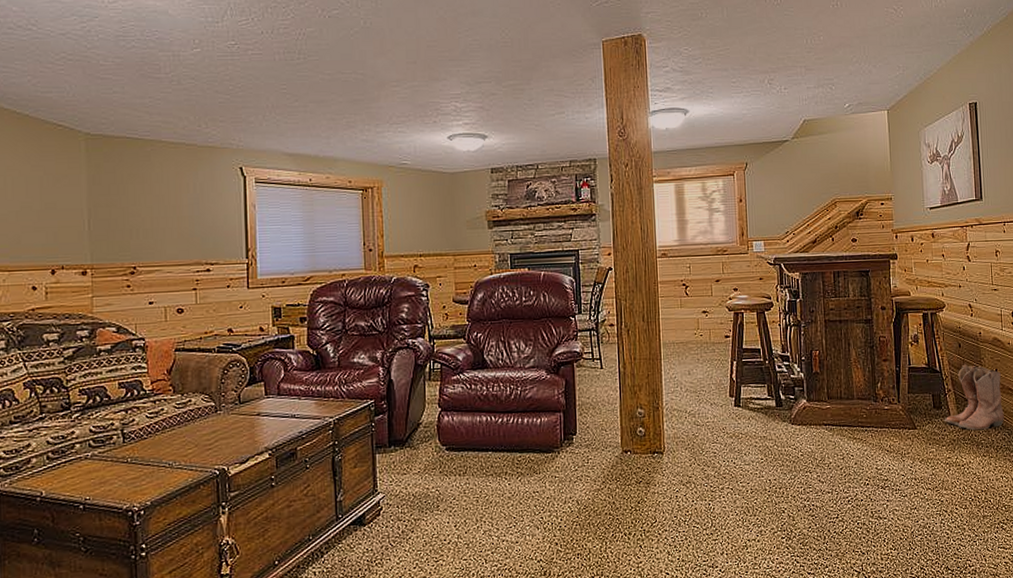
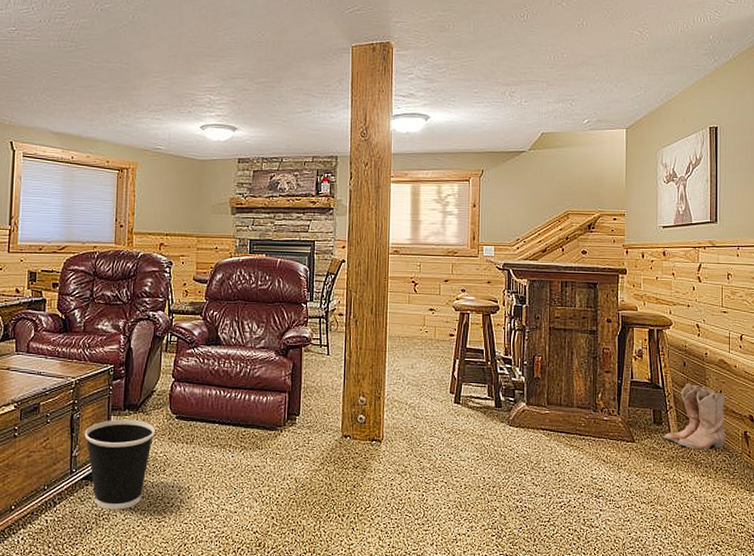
wastebasket: none [348,455,425,554] -> present [84,419,155,510]

